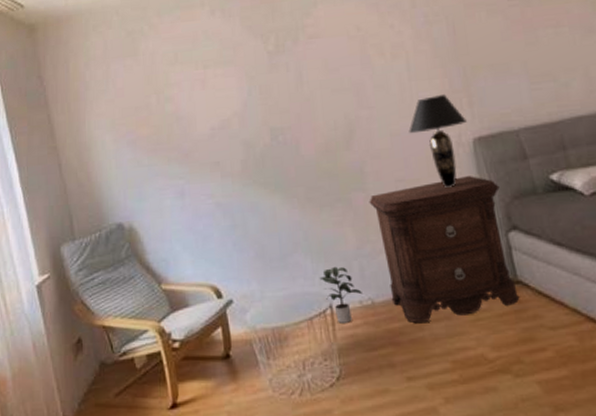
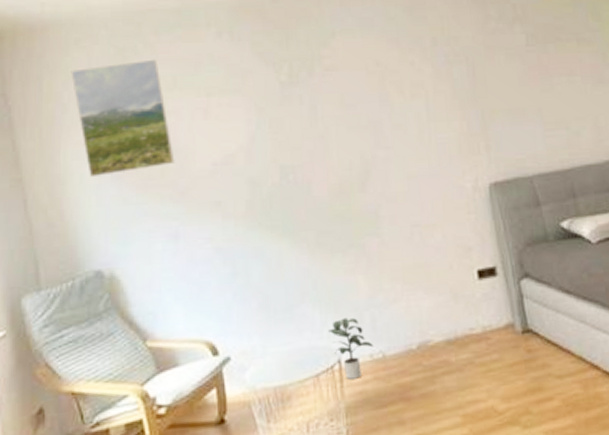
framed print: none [91,38,179,144] -> present [71,59,175,178]
nightstand: present [369,176,520,324] -> none [383,222,530,377]
table lamp: present [409,93,467,188] -> none [426,136,484,234]

